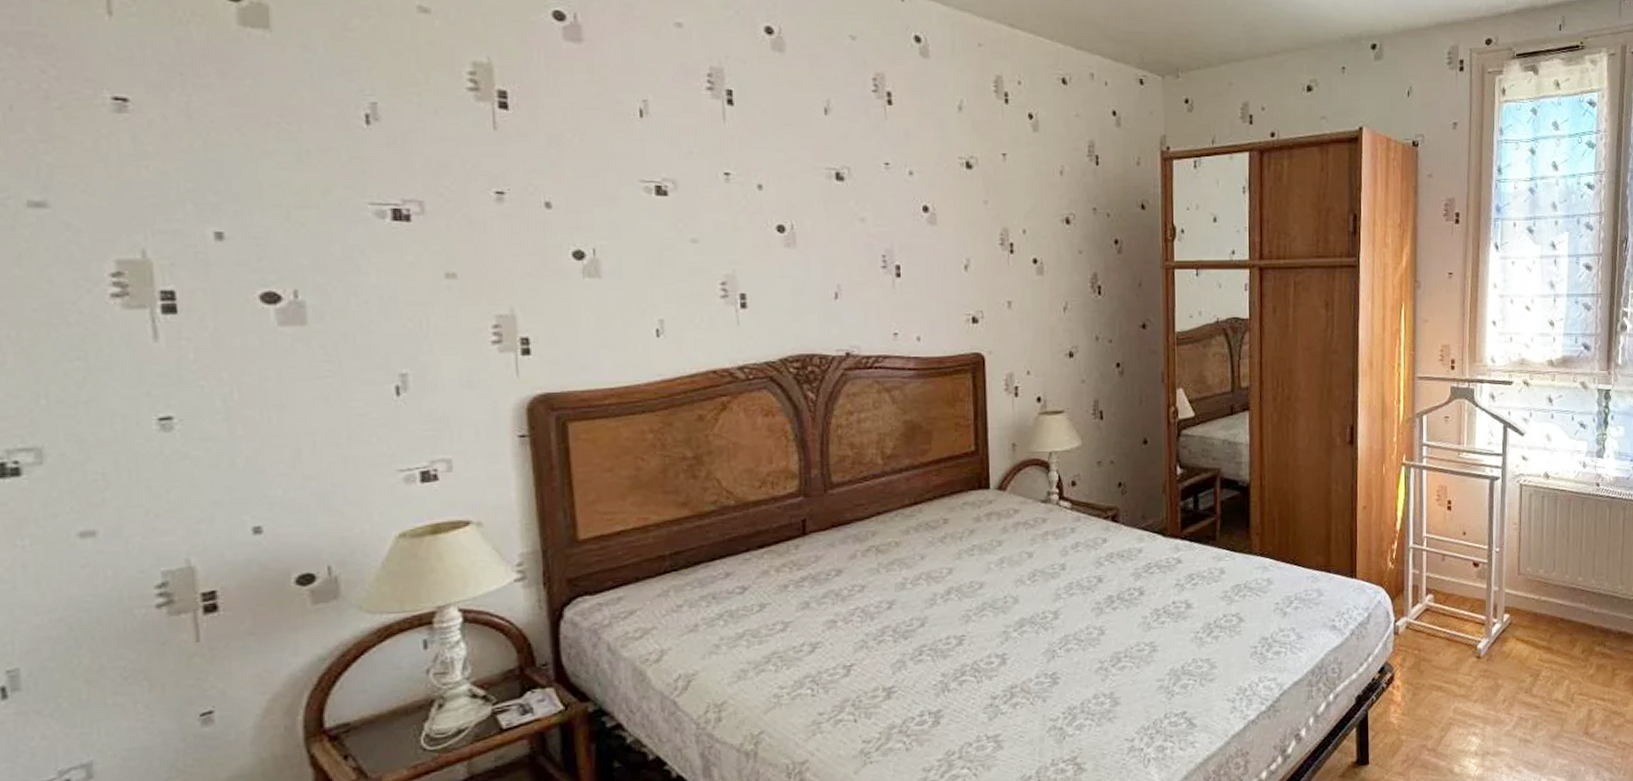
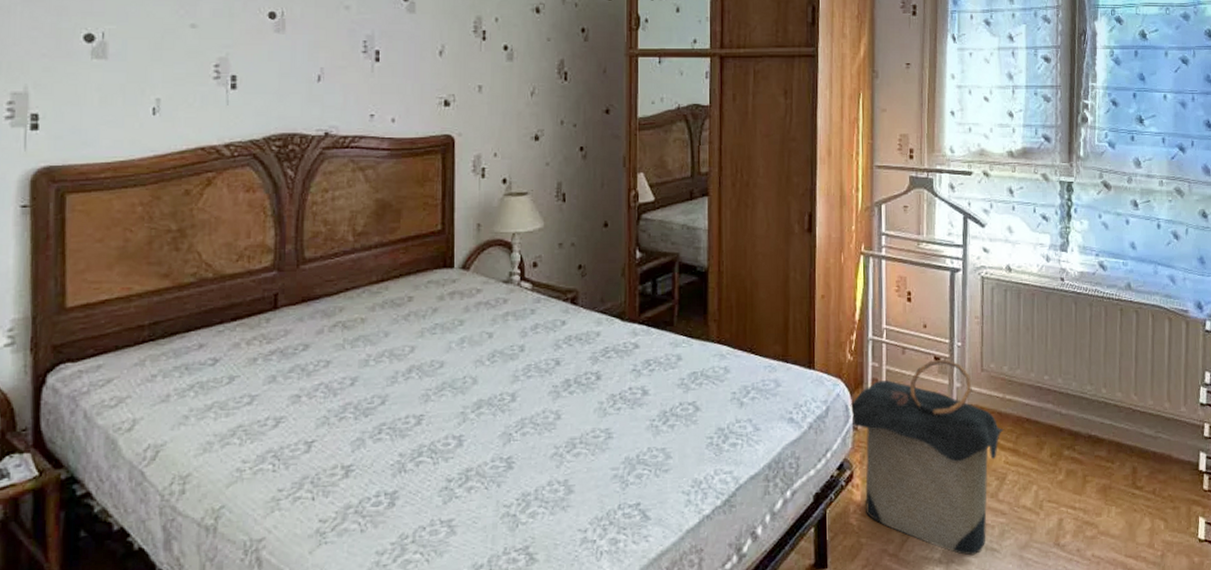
laundry hamper: none [1391,564,1539,747] -> present [850,358,1004,556]

